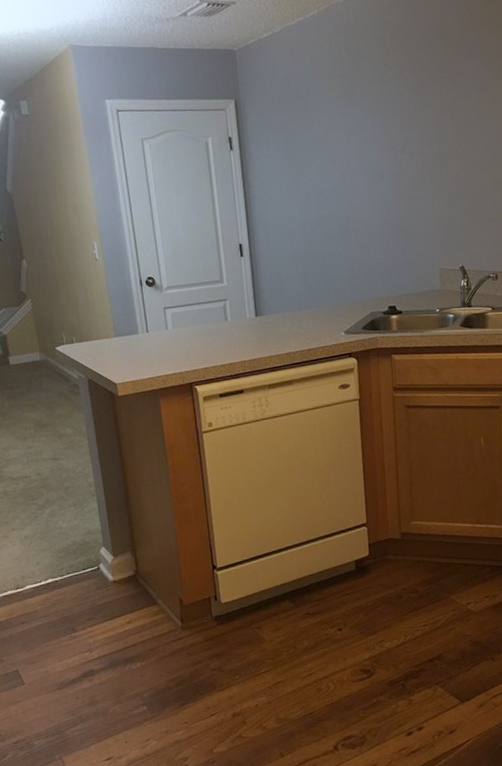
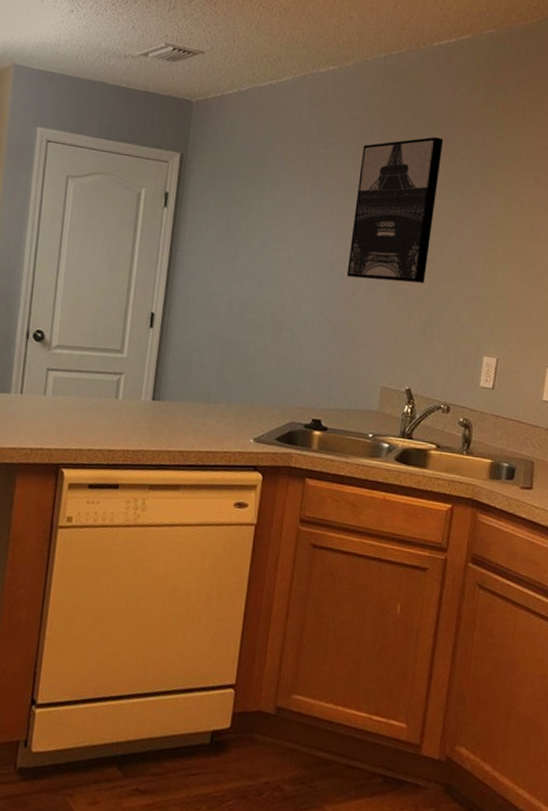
wall art: none [389,43,461,182] -> present [346,137,444,283]

